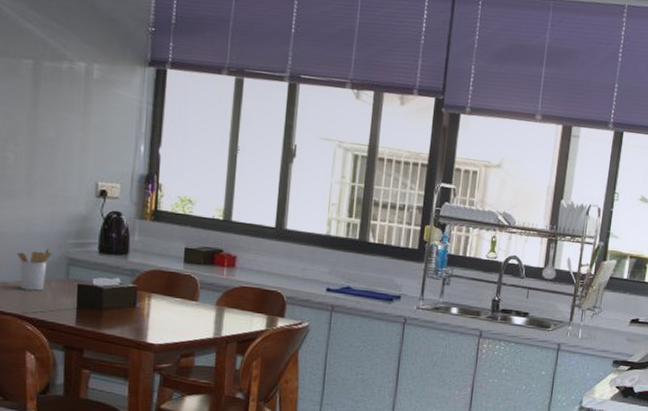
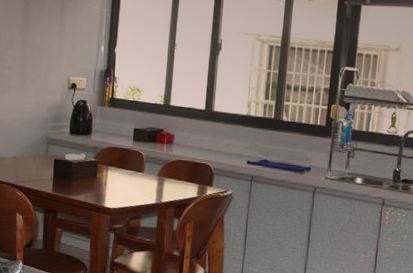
utensil holder: present [16,249,53,291] -> none [11,131,37,165]

